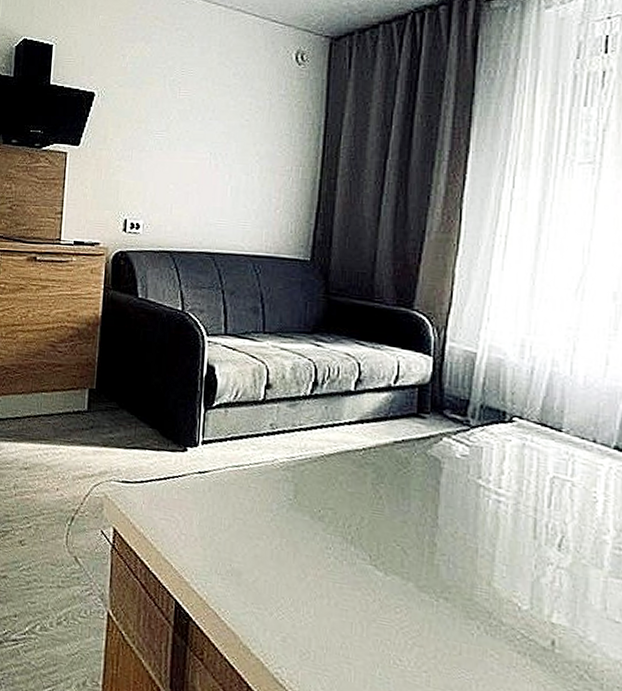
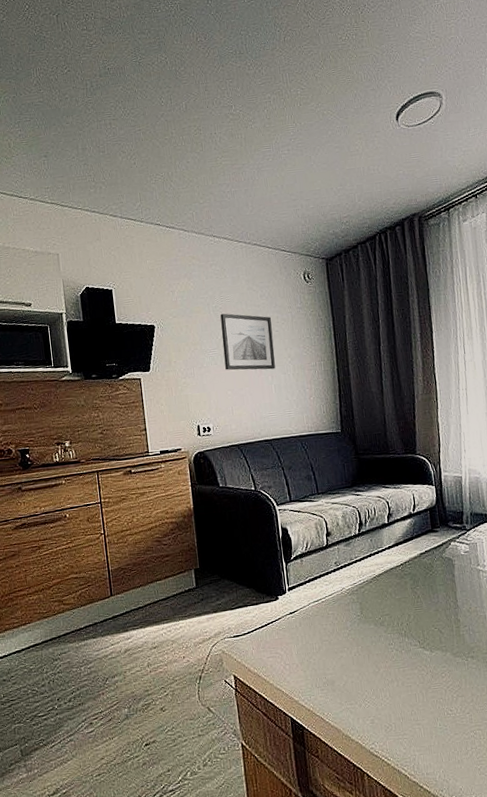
wall art: none [172,89,243,167] -> present [220,313,275,370]

